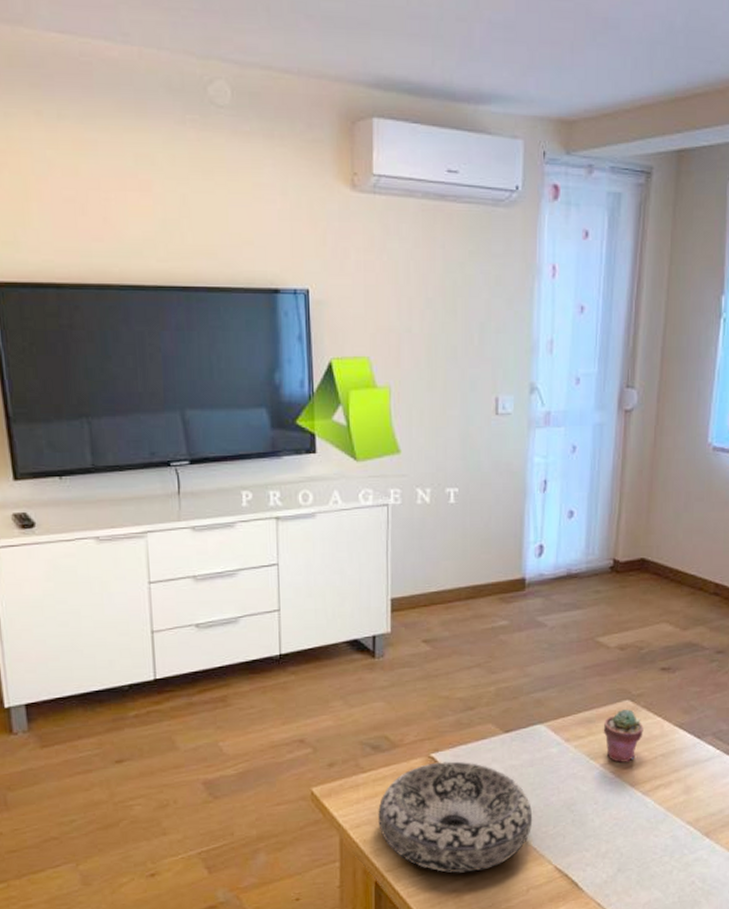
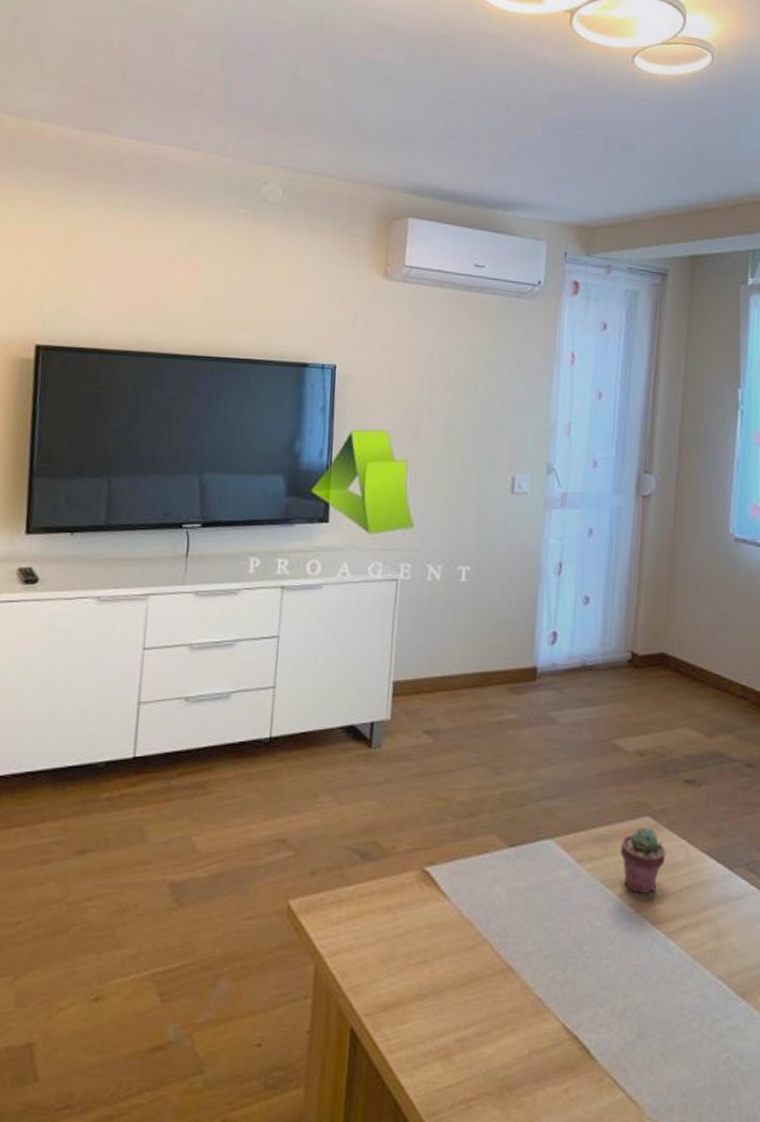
decorative bowl: present [378,761,533,873] -> none [360,878,538,1024]

